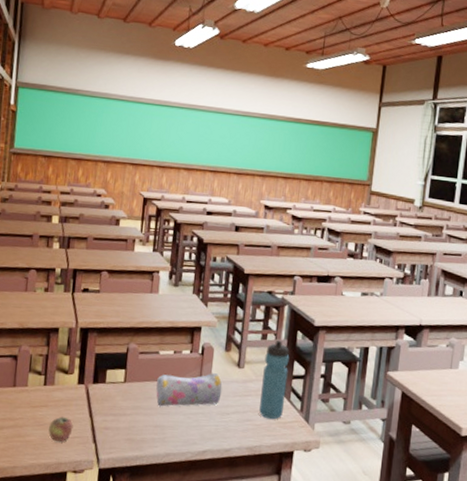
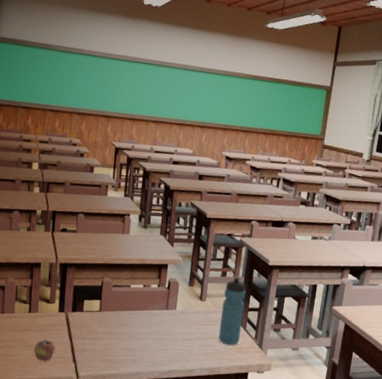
pencil case: present [156,373,223,407] -> none [127,304,186,333]

